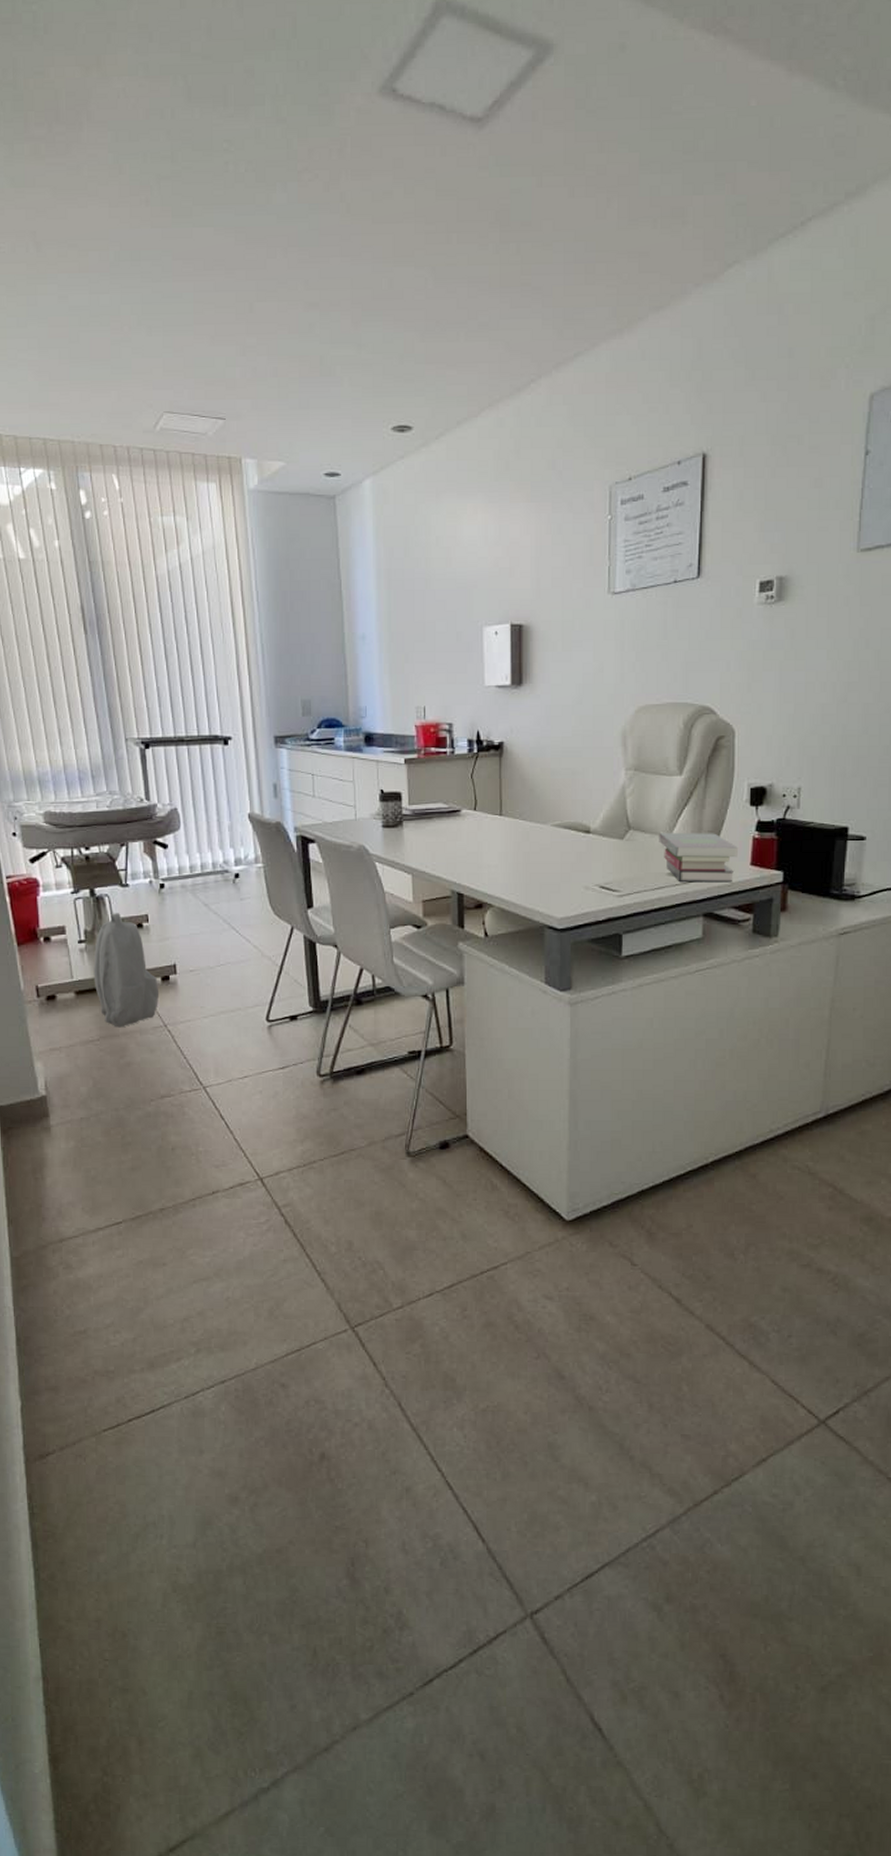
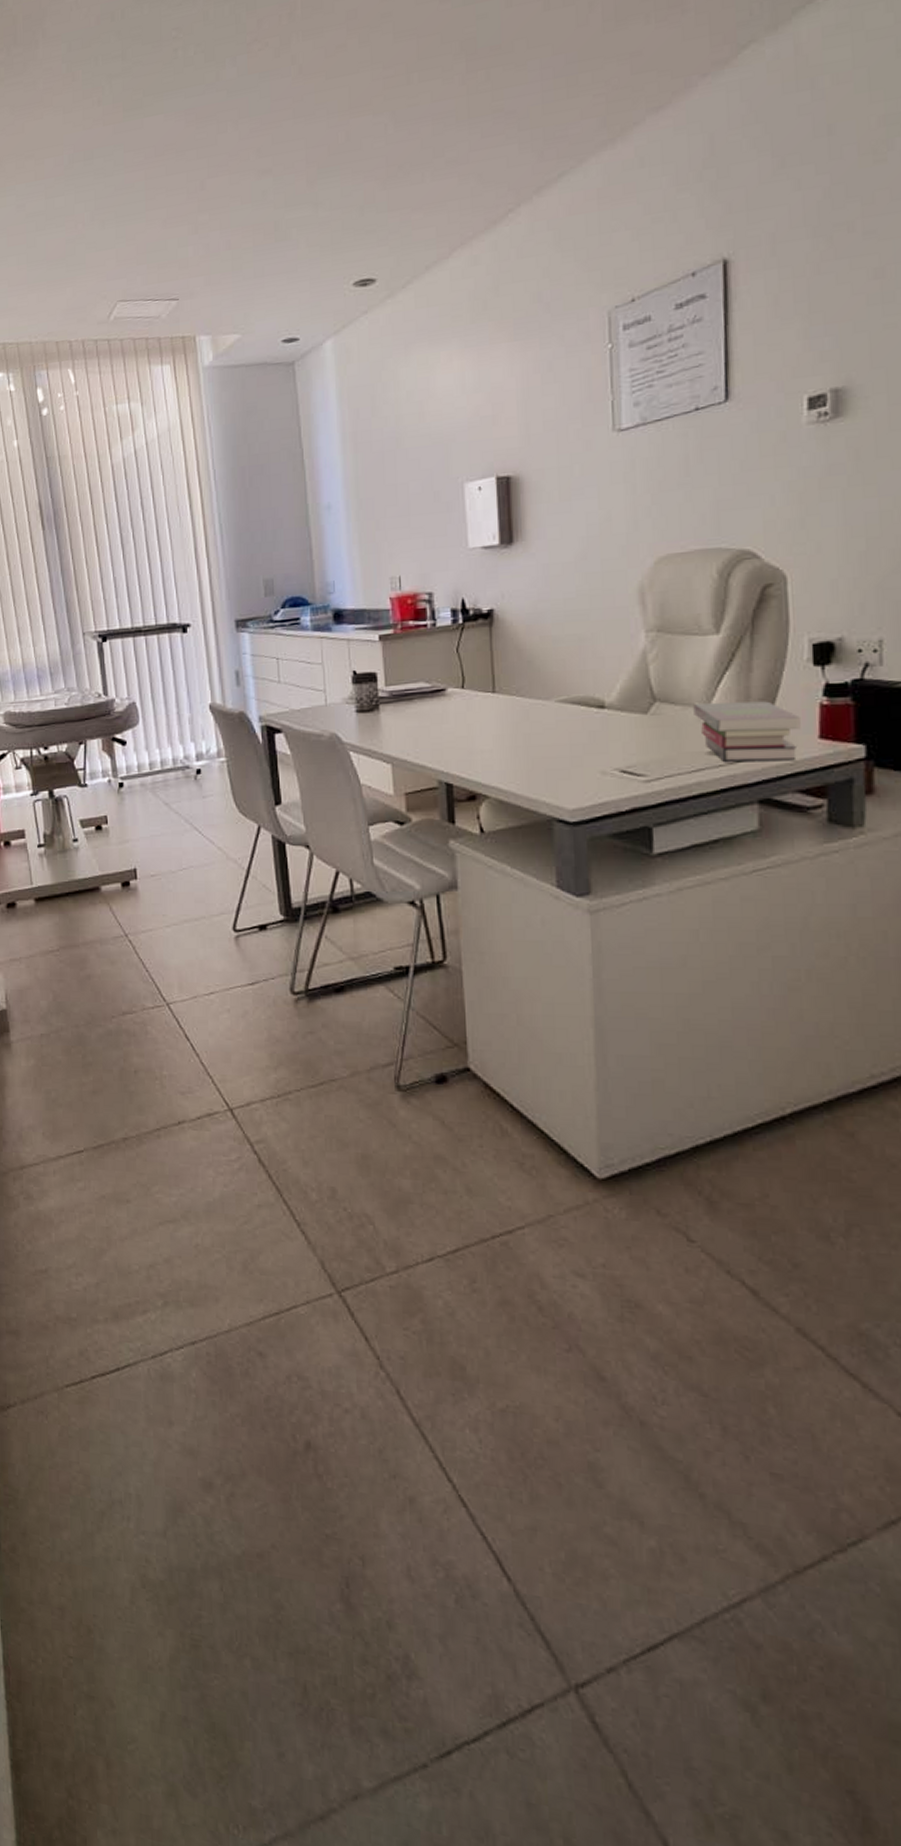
backpack: present [93,913,160,1028] -> none [53,815,120,937]

